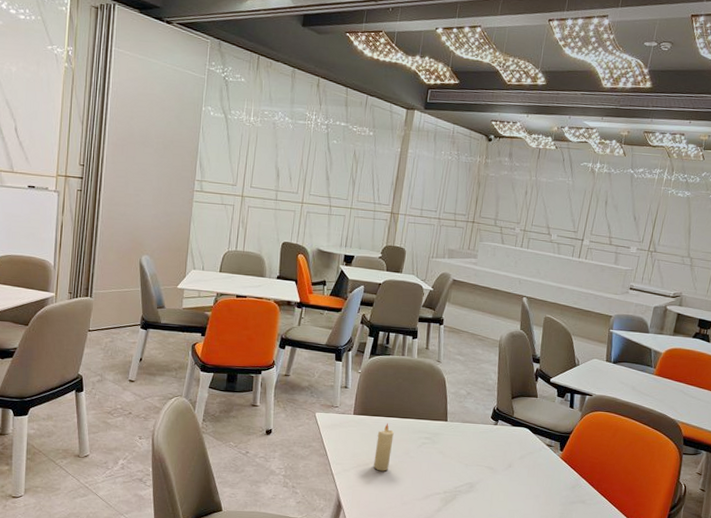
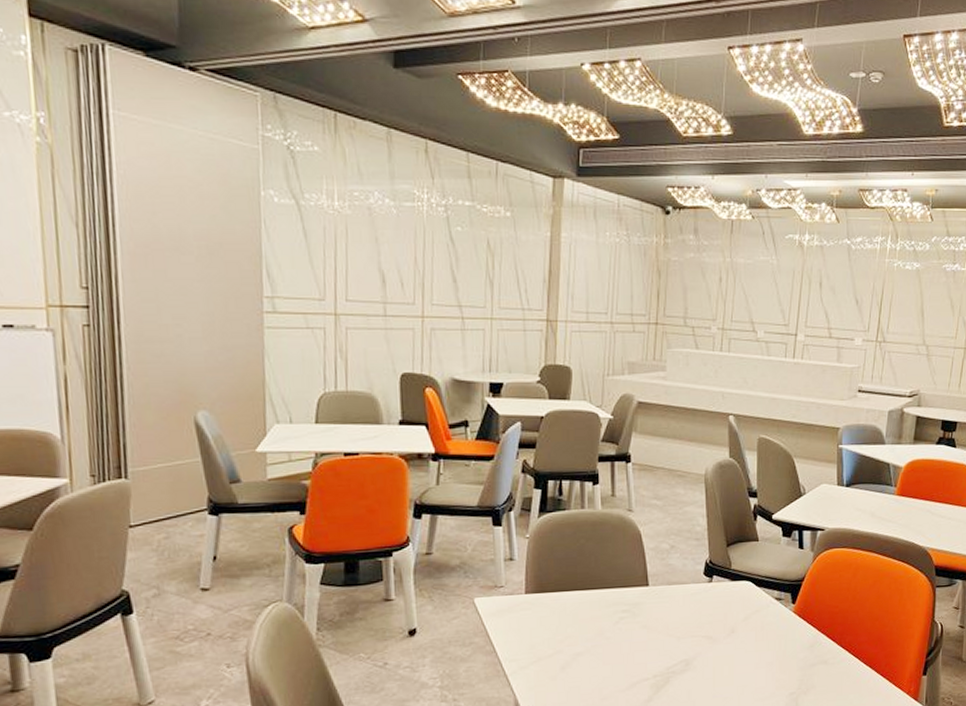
candle: present [374,423,394,471] -> none [559,598,582,662]

